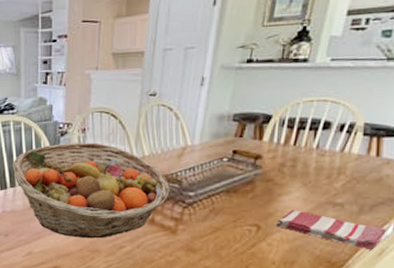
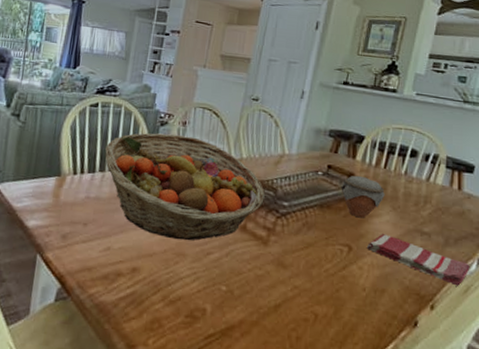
jar: none [247,156,295,198] -> present [341,175,385,218]

